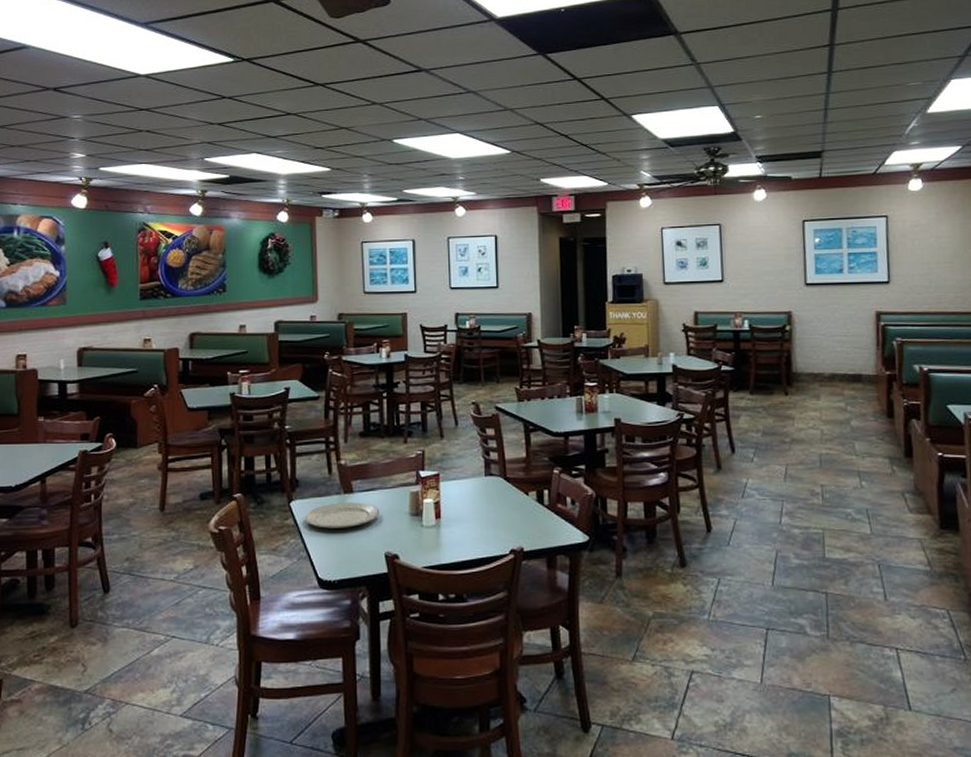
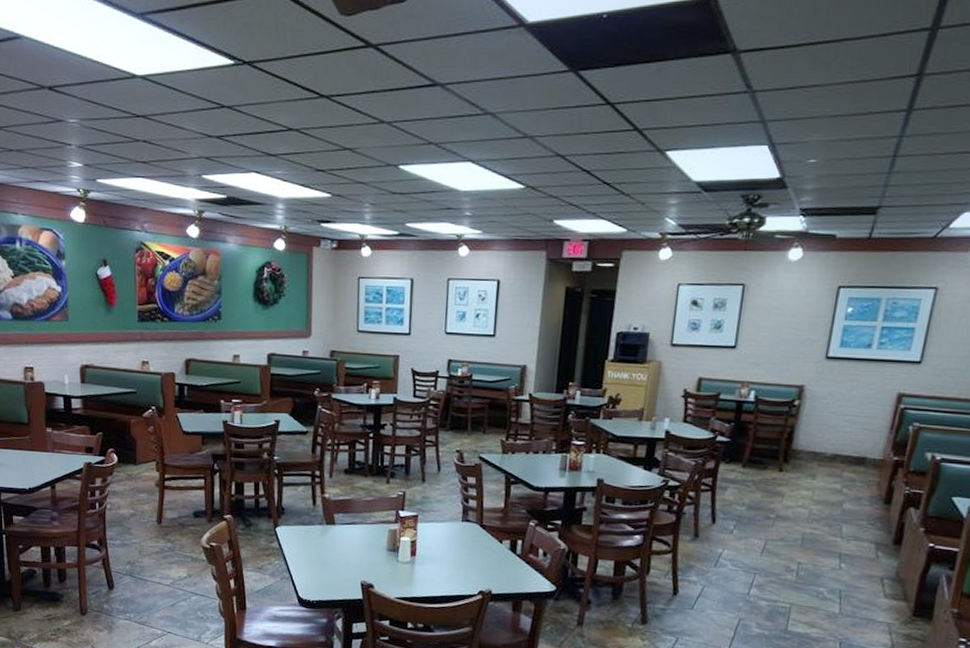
plate: present [304,502,380,528] -> none [288,532,359,556]

